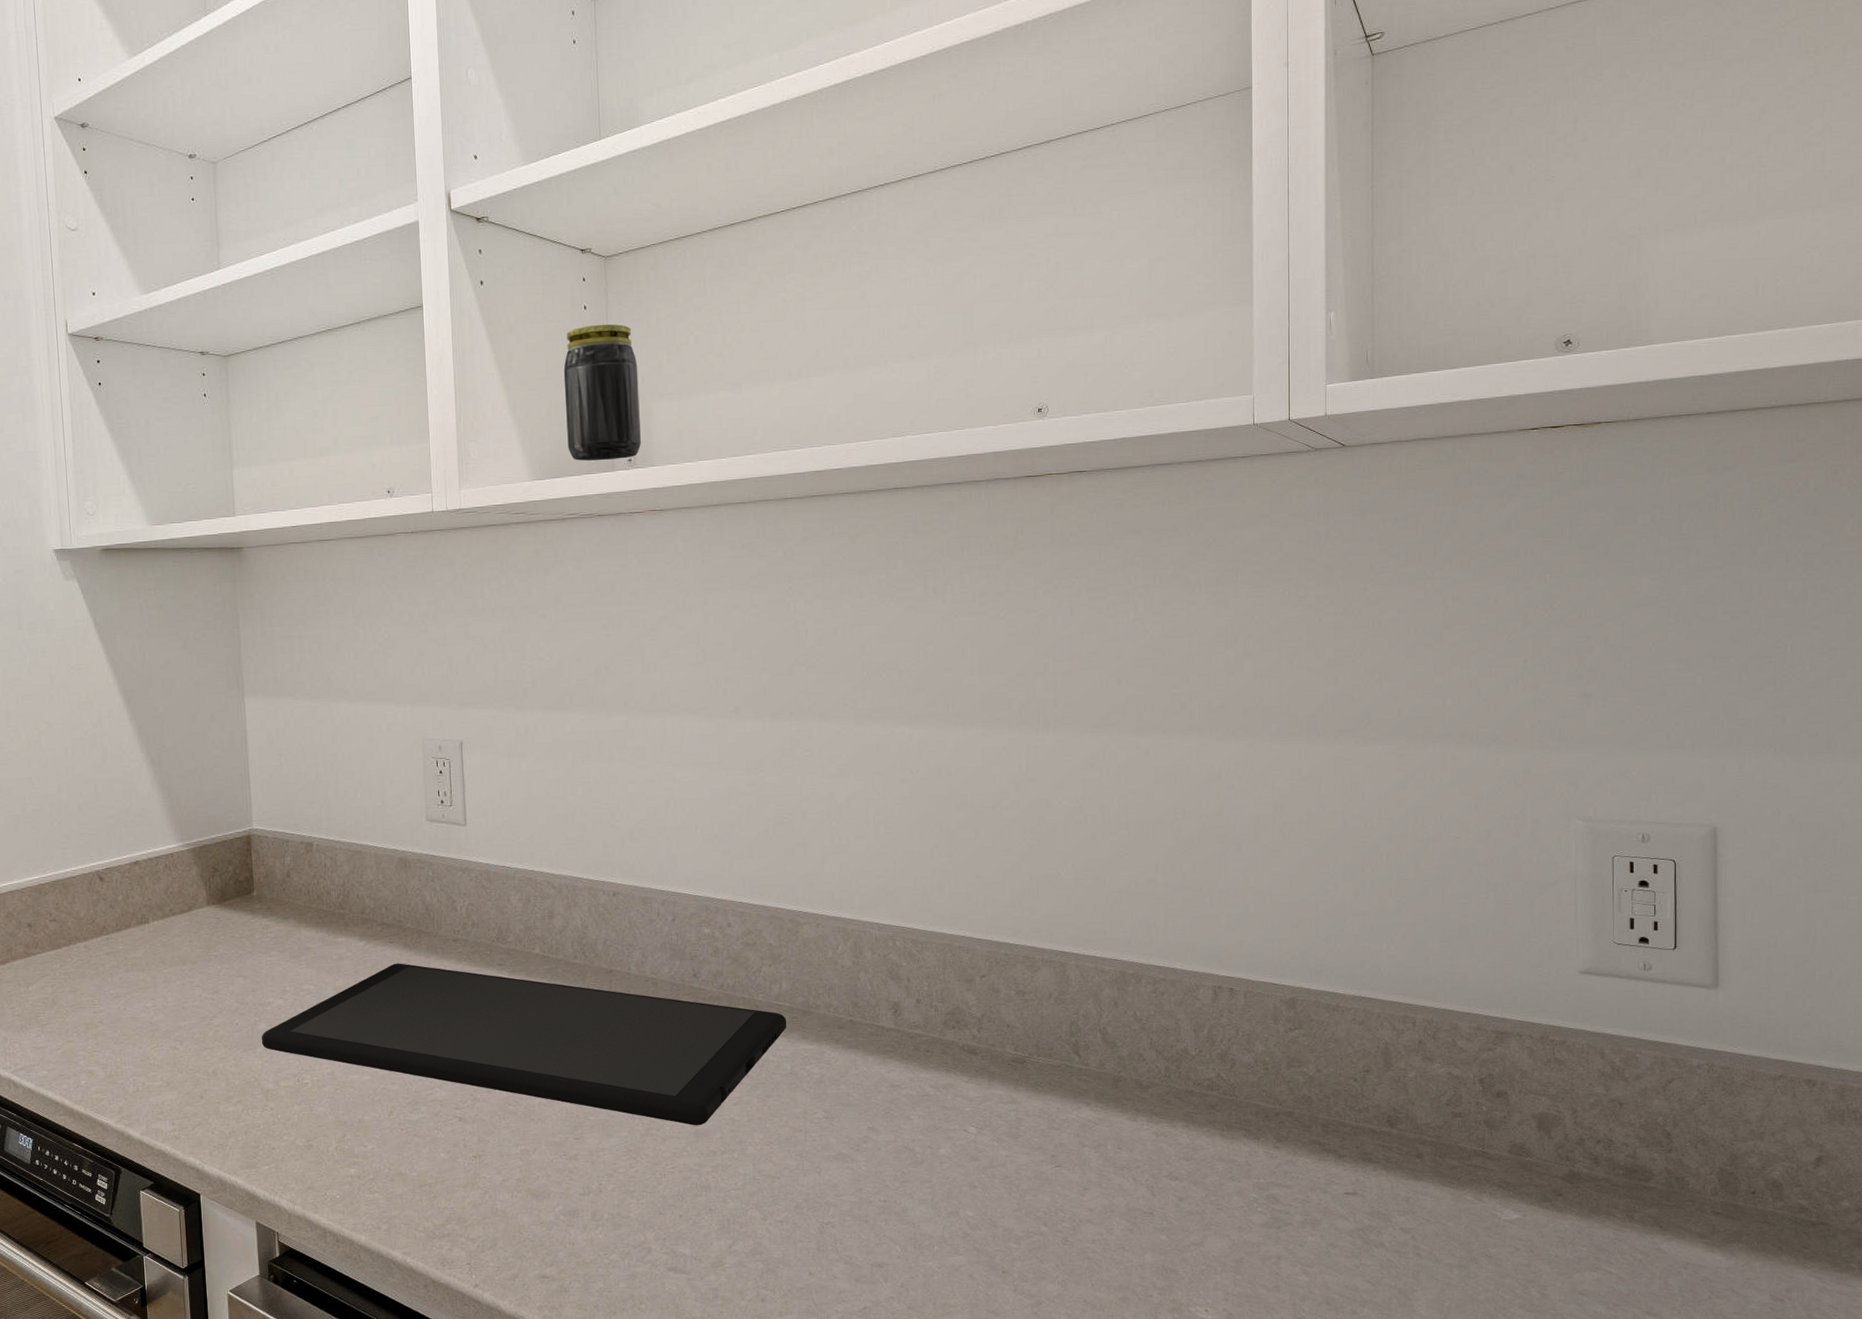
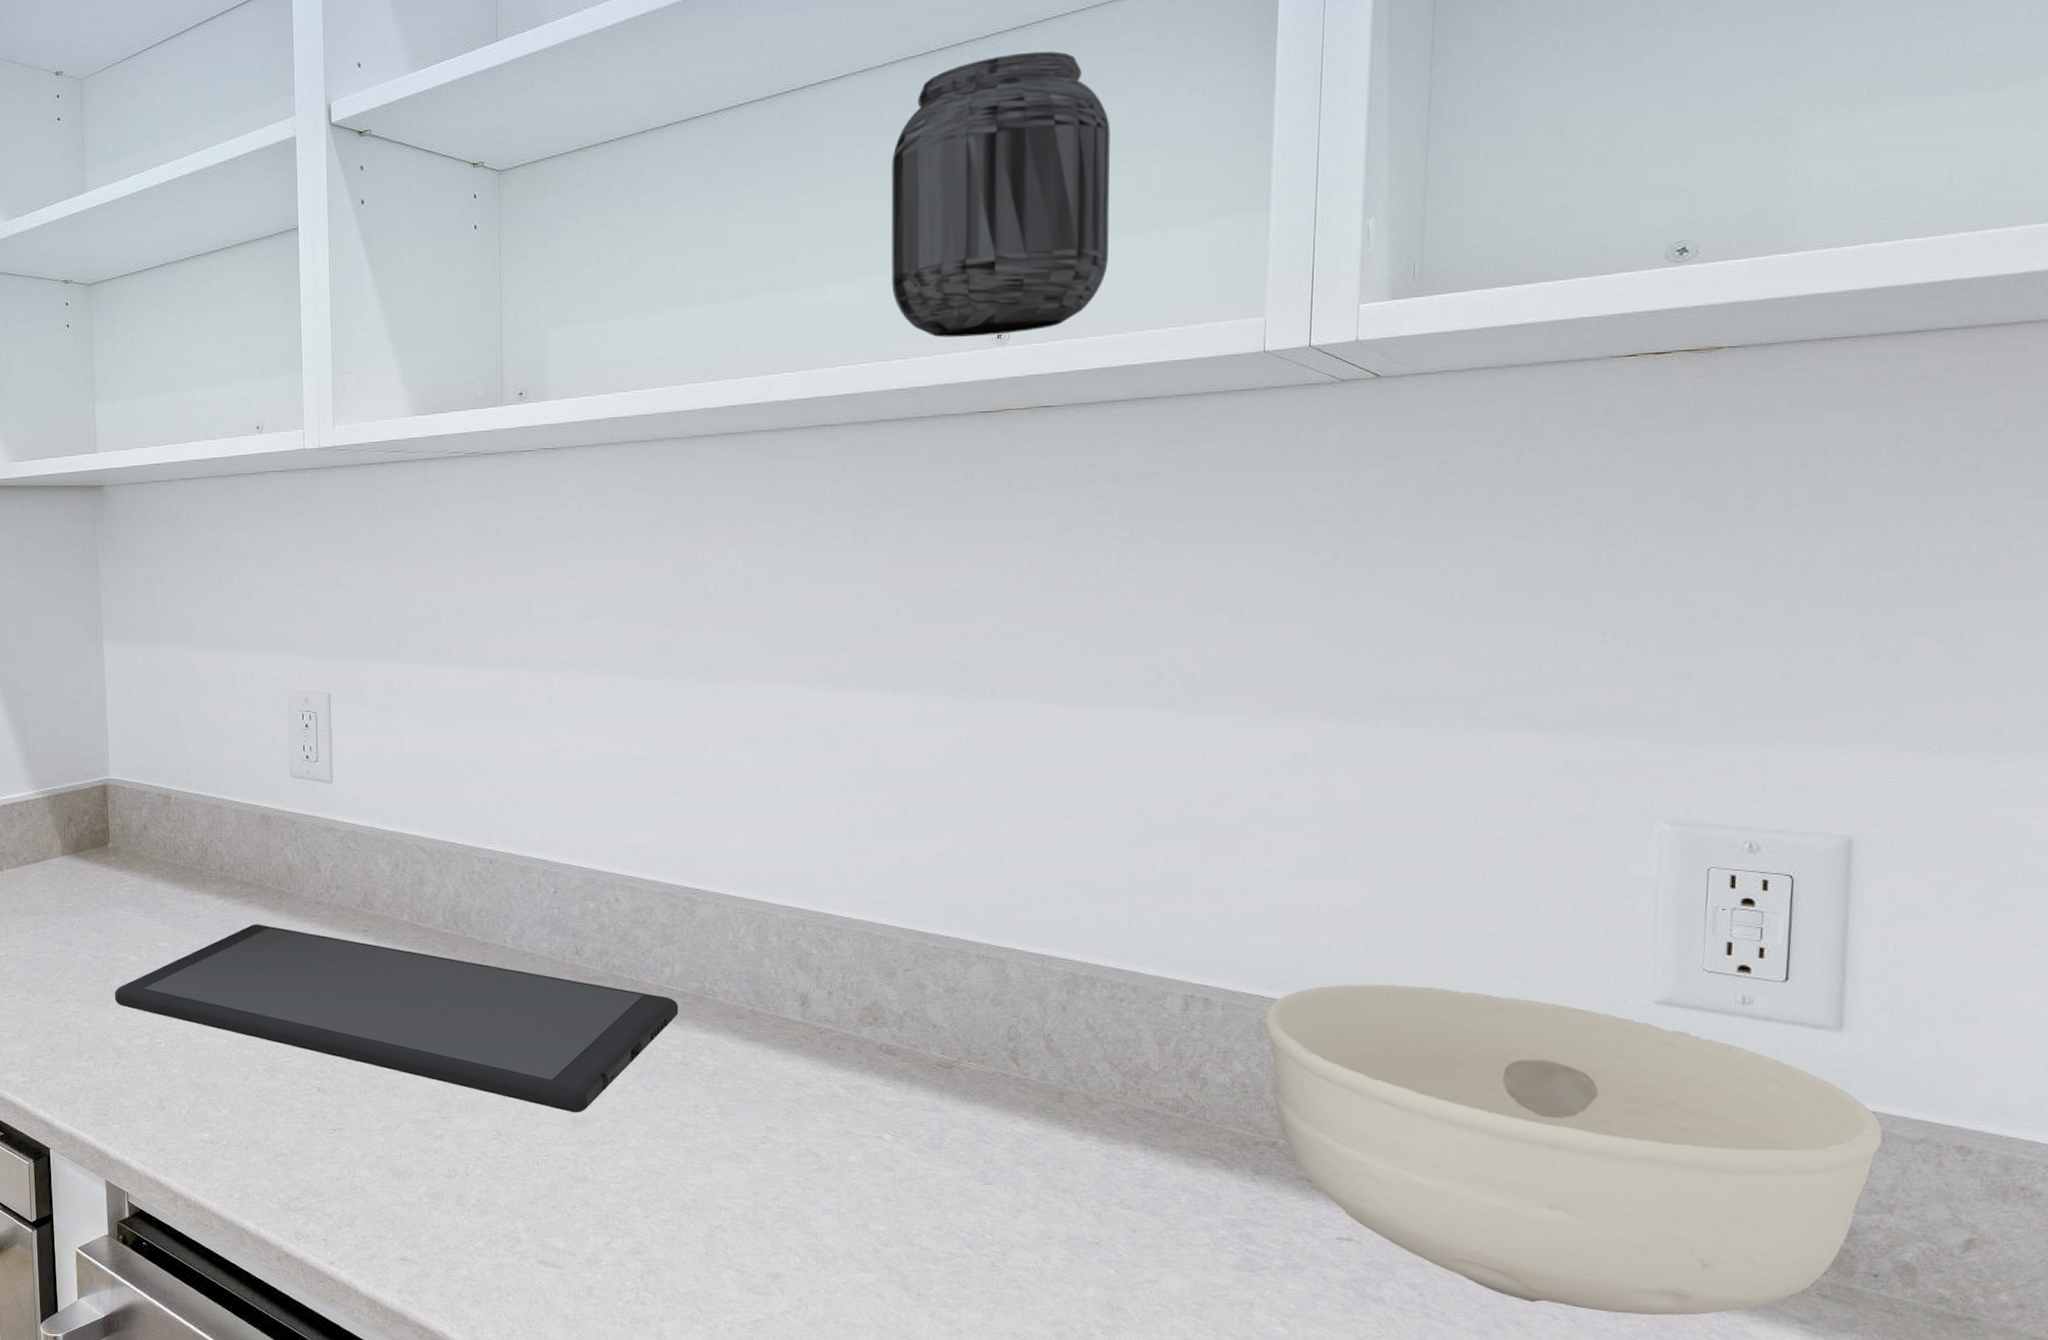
jar: present [563,324,641,461] -> none [450,244,534,395]
jar: none [945,163,1126,411] -> present [891,51,1111,338]
bowl: none [1279,968,1751,1241] -> present [1265,985,1882,1316]

